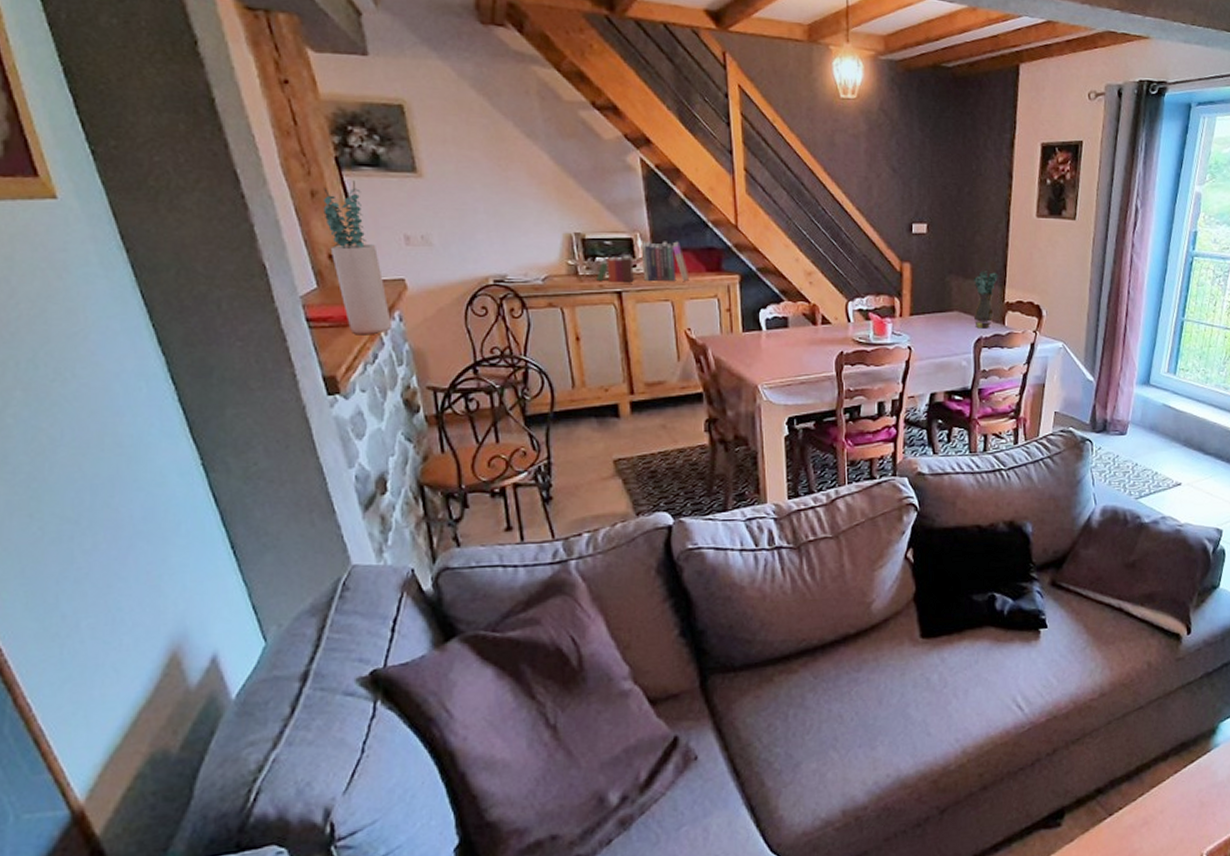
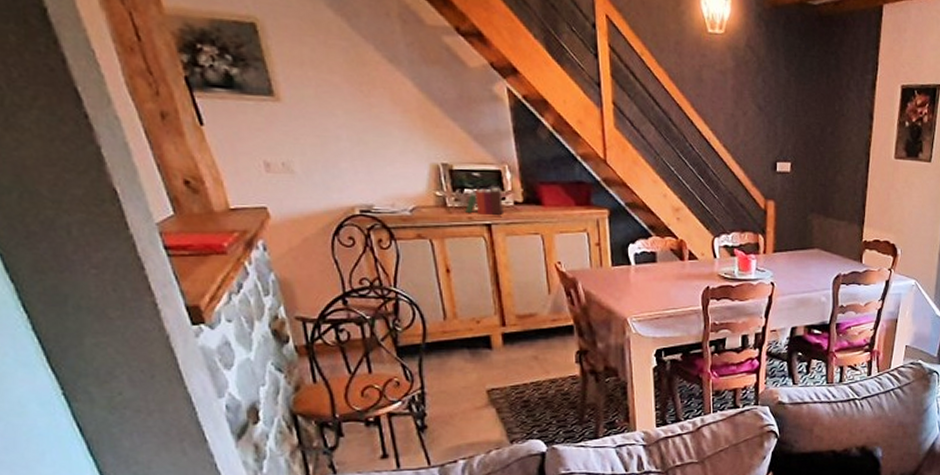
vase: present [323,181,393,335] -> none [174,103,257,265]
books: present [641,241,690,282] -> none [509,173,559,215]
vase: present [973,268,999,329] -> none [833,207,858,266]

